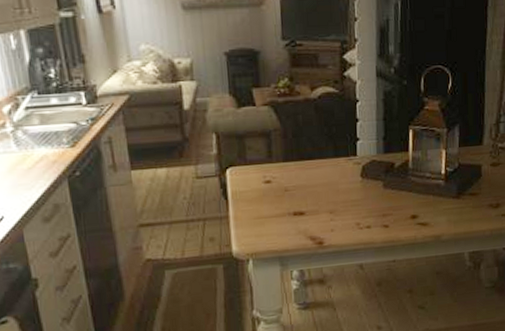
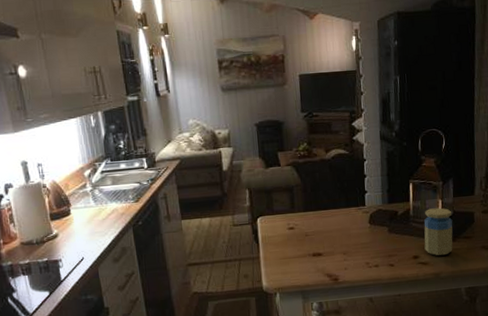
jar: none [424,159,458,216] -> present [424,208,453,256]

